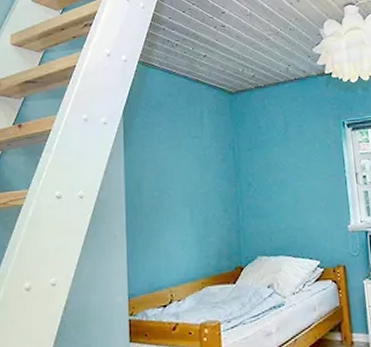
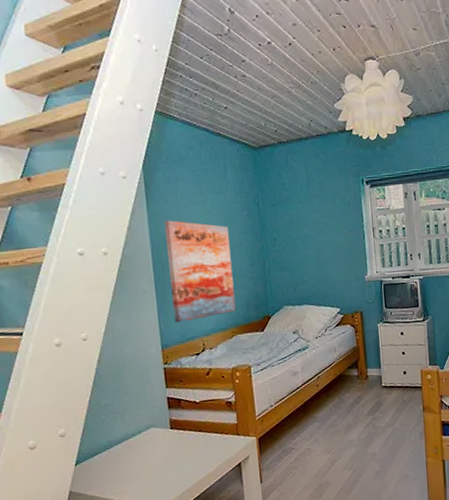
wall art: none [139,164,207,271] -> present [164,220,236,323]

